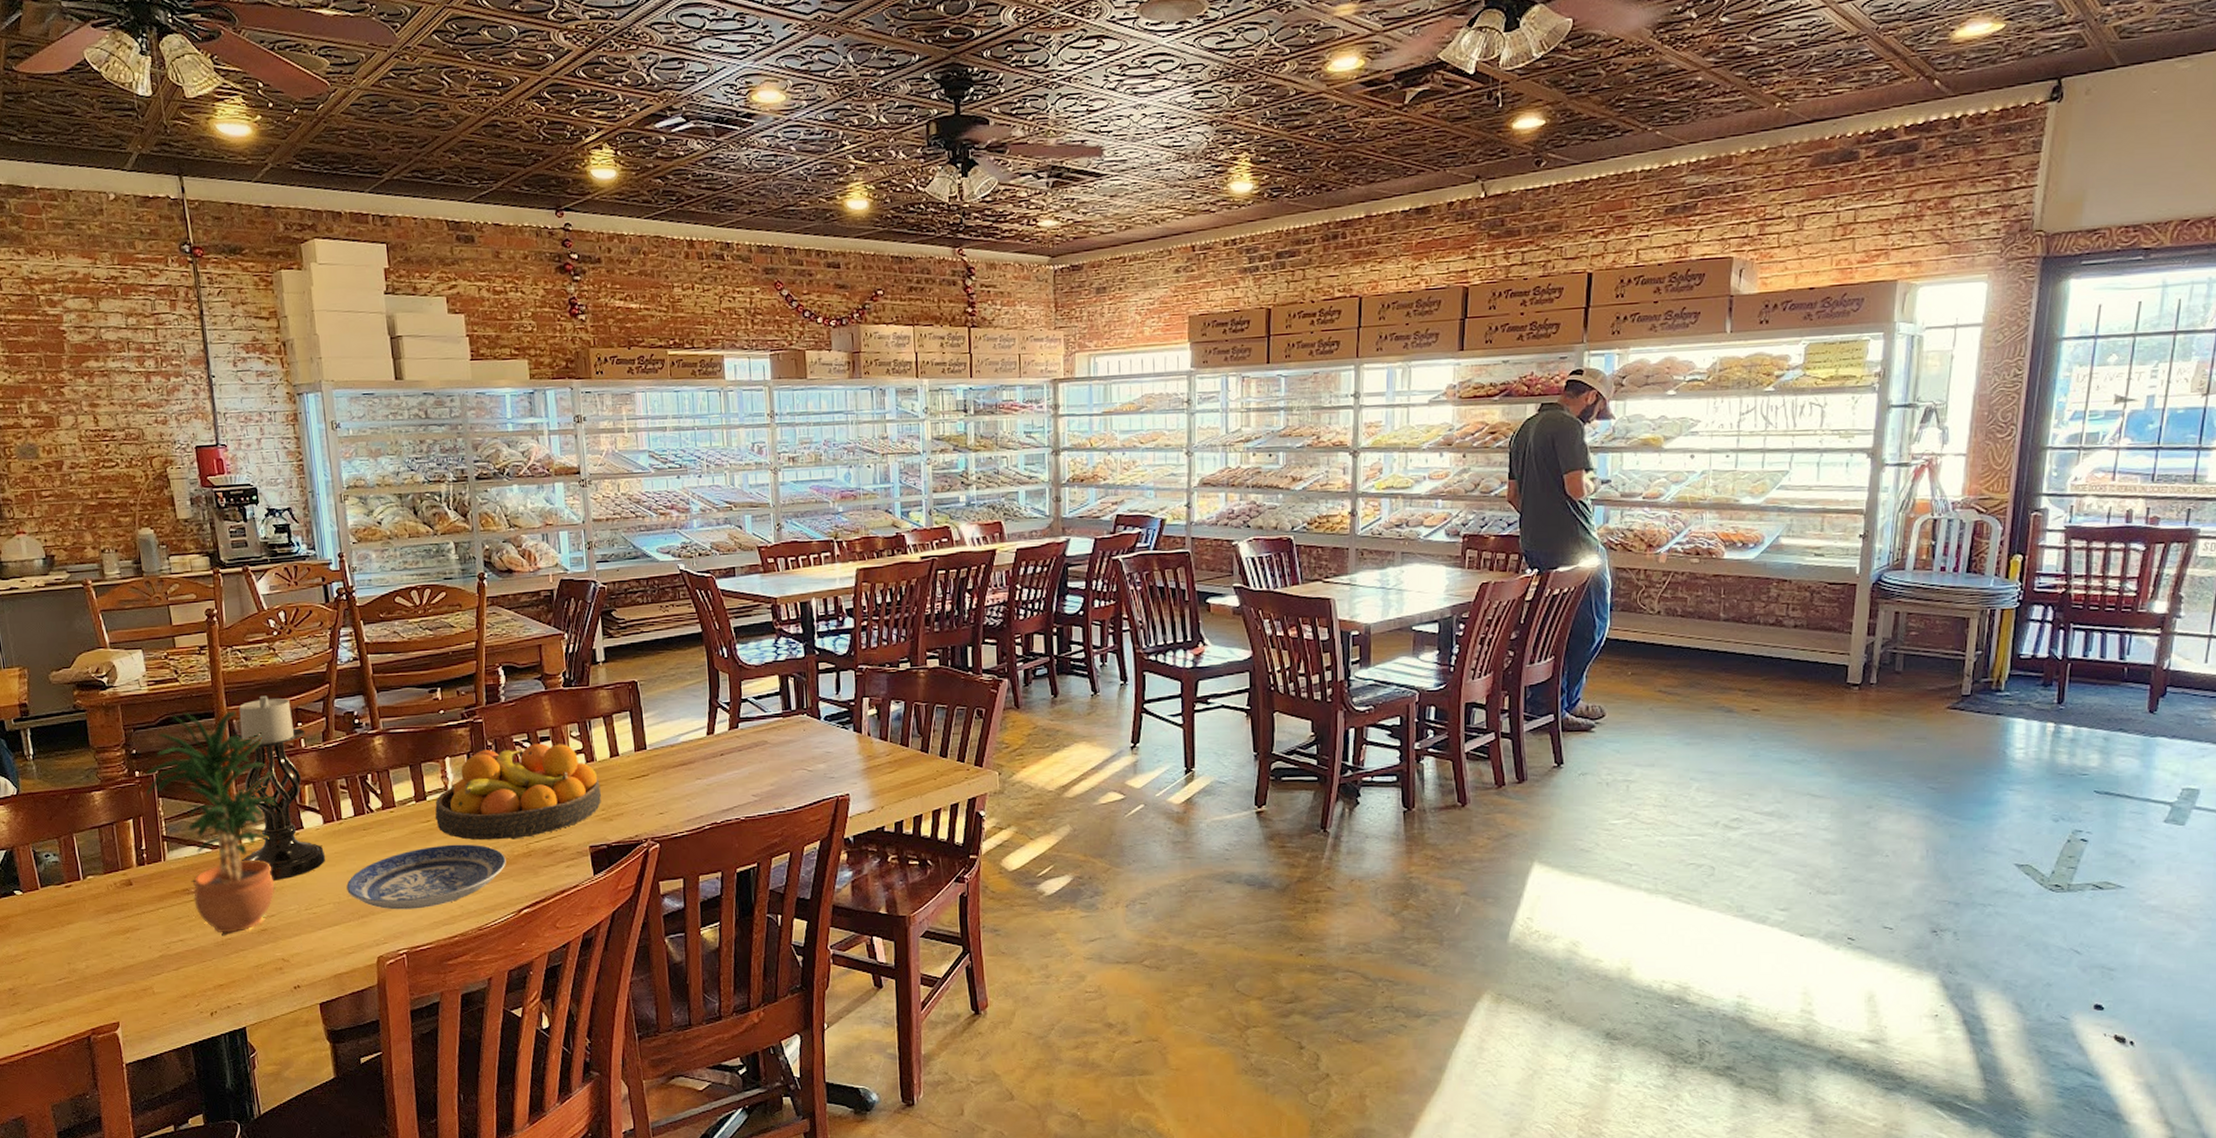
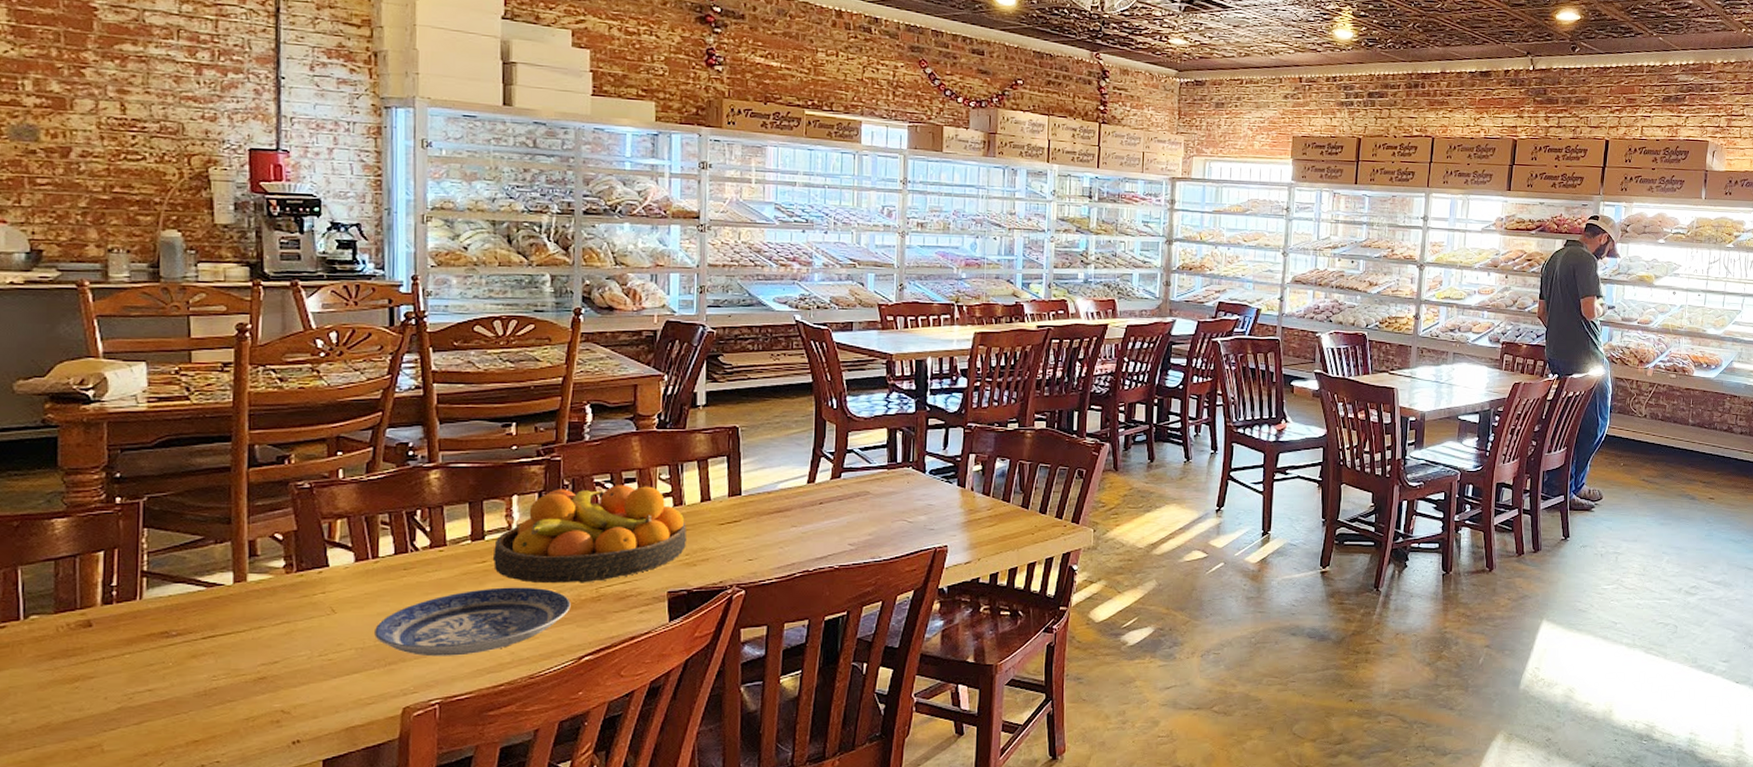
potted plant: present [144,710,276,934] -> none [127,434,300,682]
candle holder: present [237,695,326,881] -> none [243,420,353,623]

